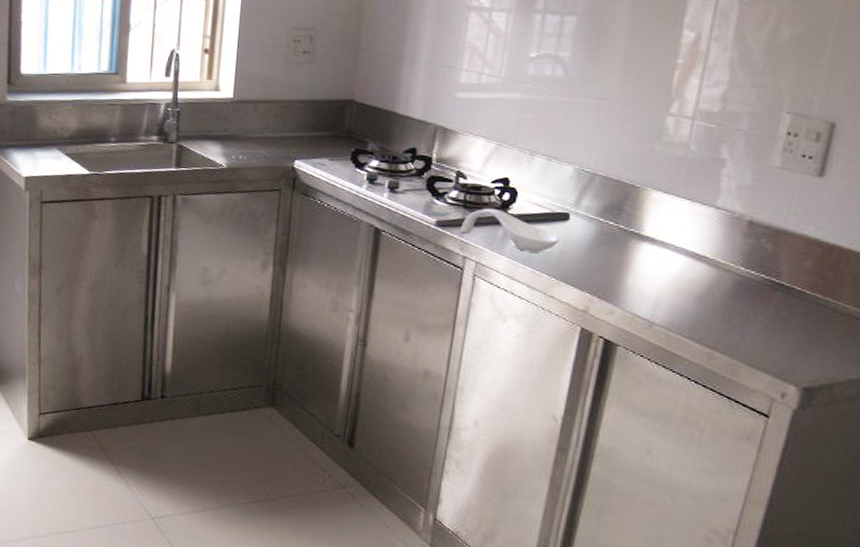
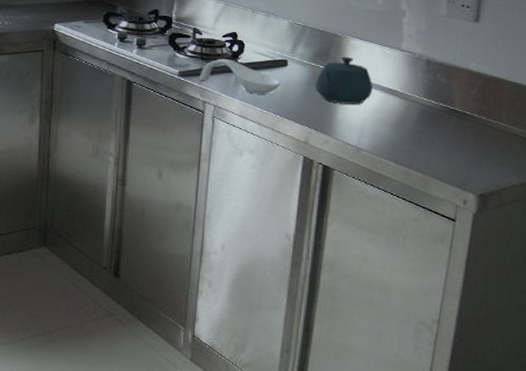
teapot: none [602,211,675,270] -> present [316,56,372,104]

